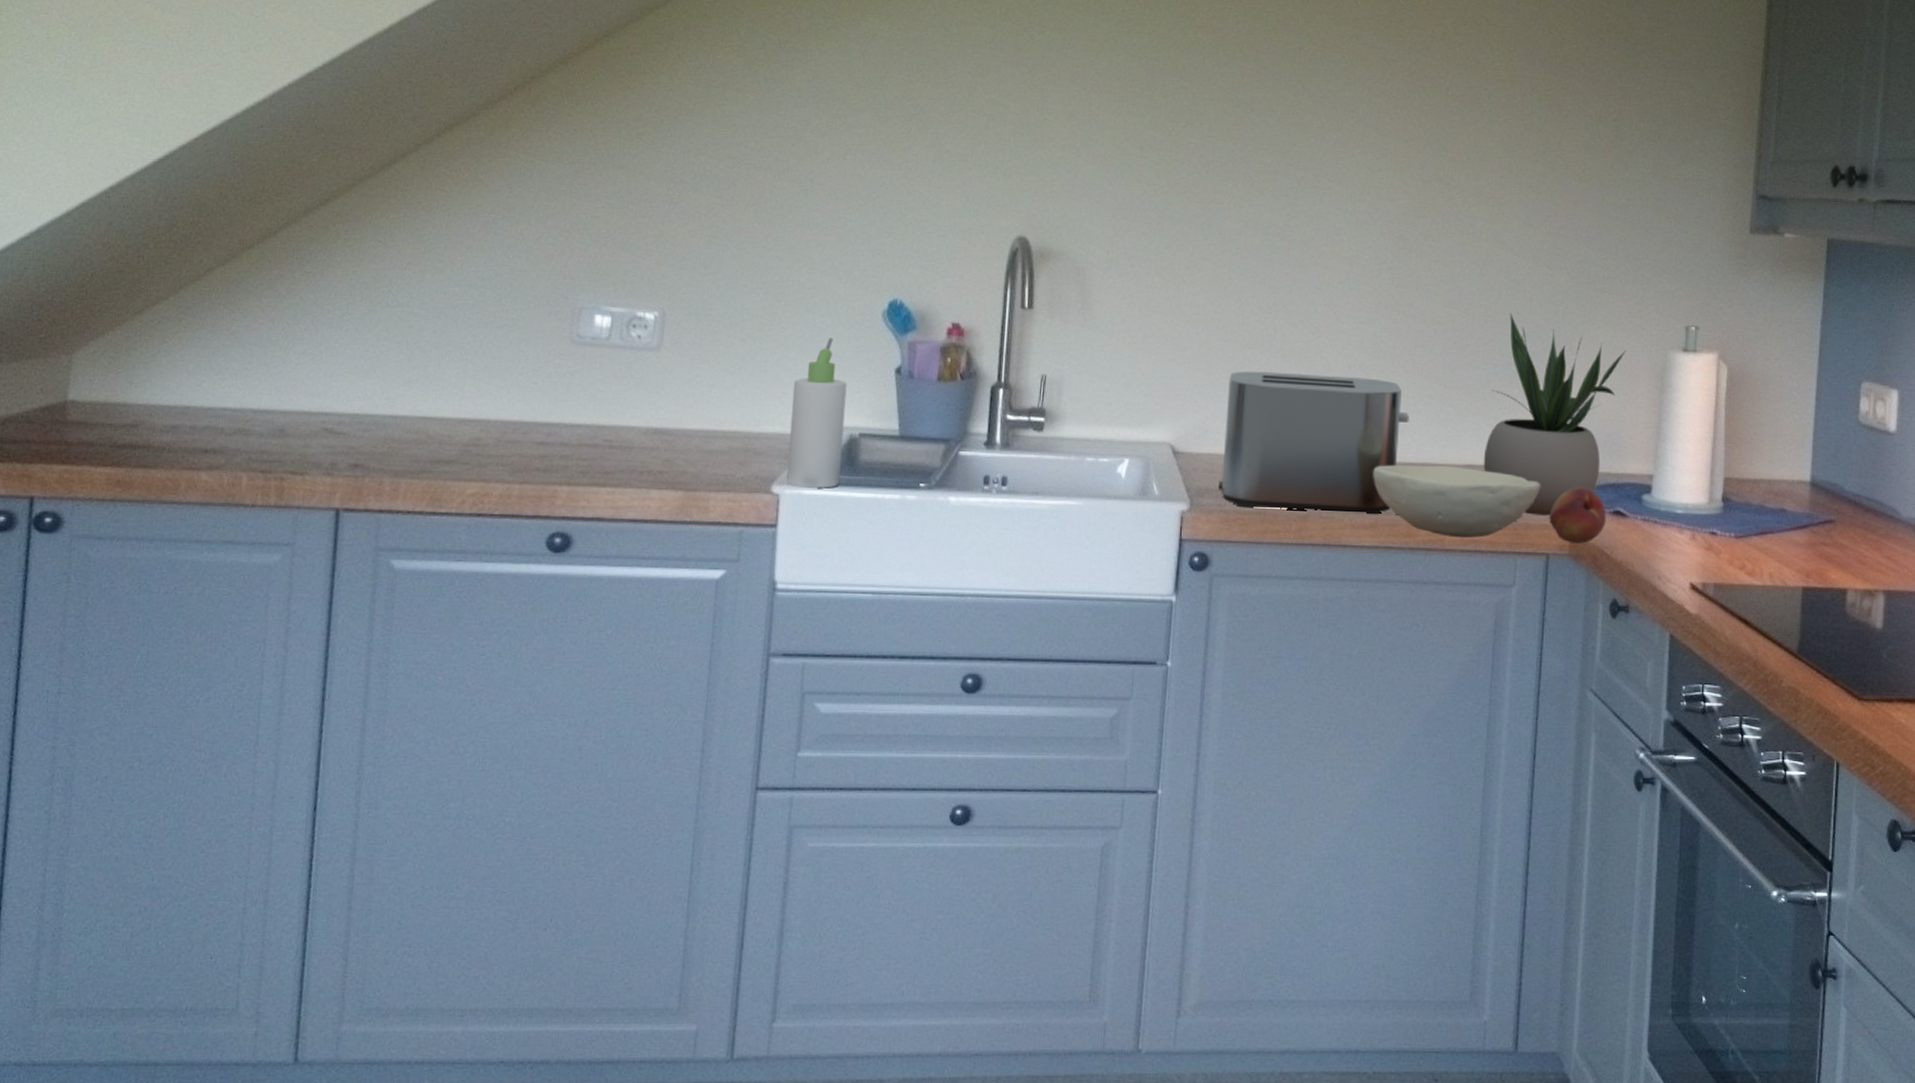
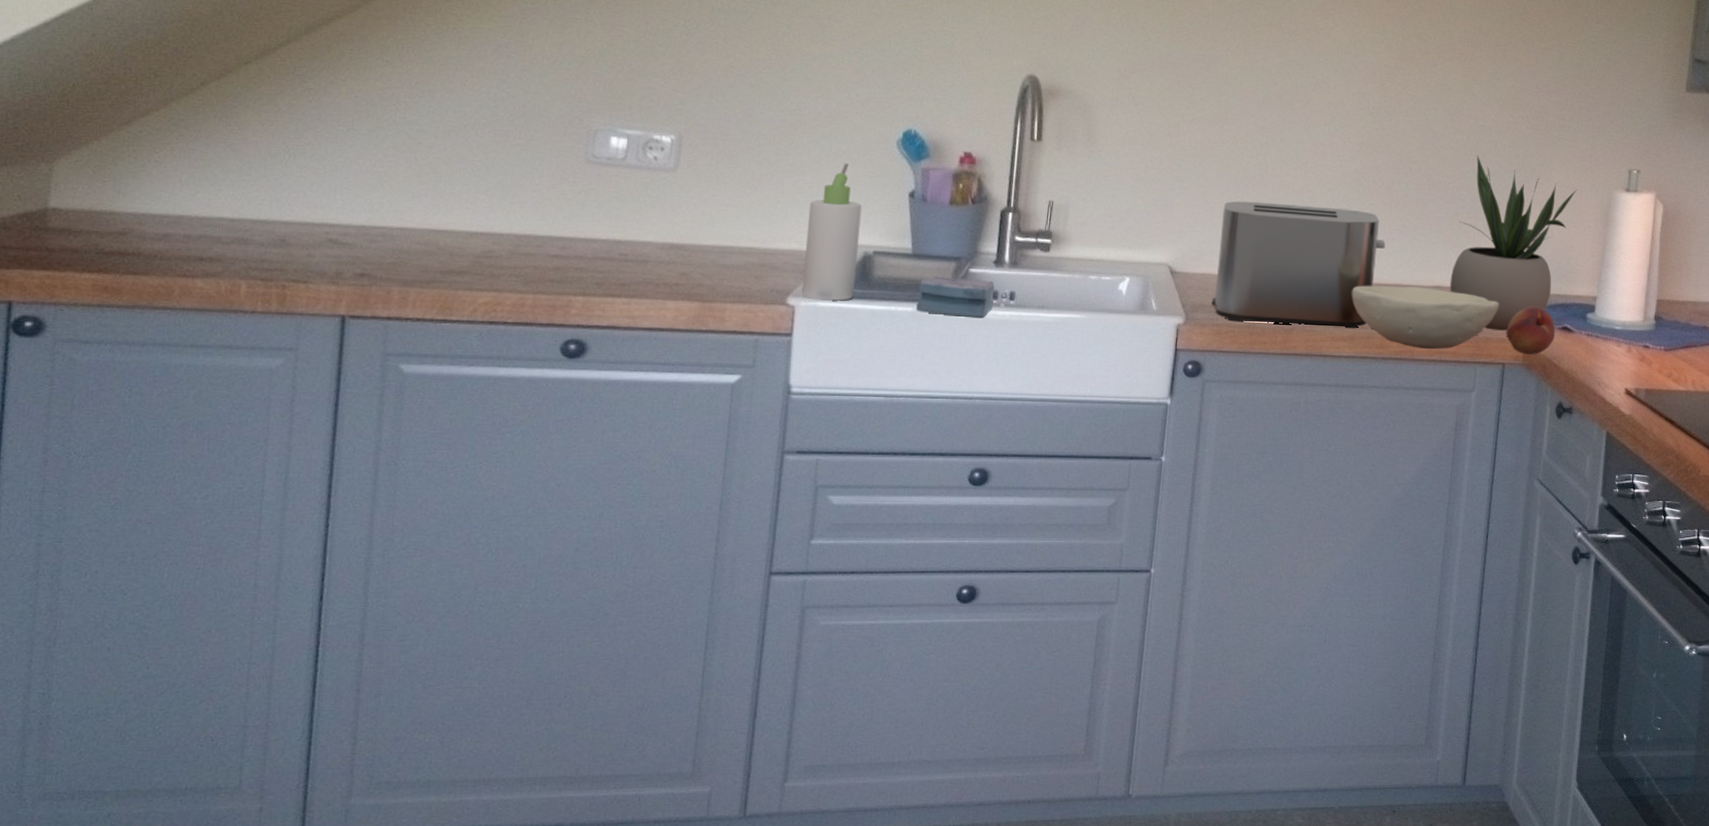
sponge: none [904,460,986,506] -> present [916,276,995,319]

